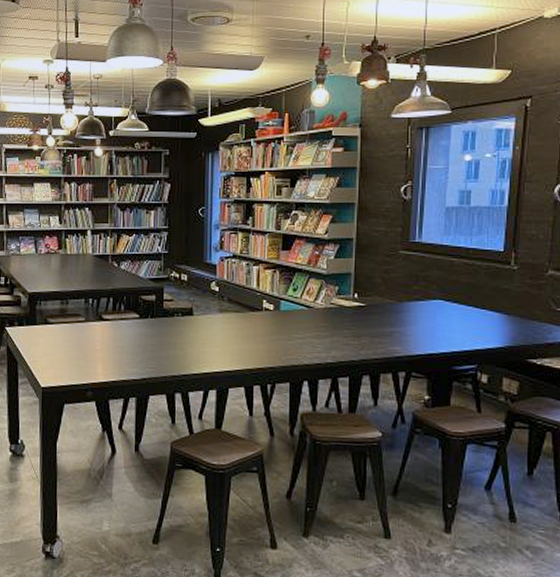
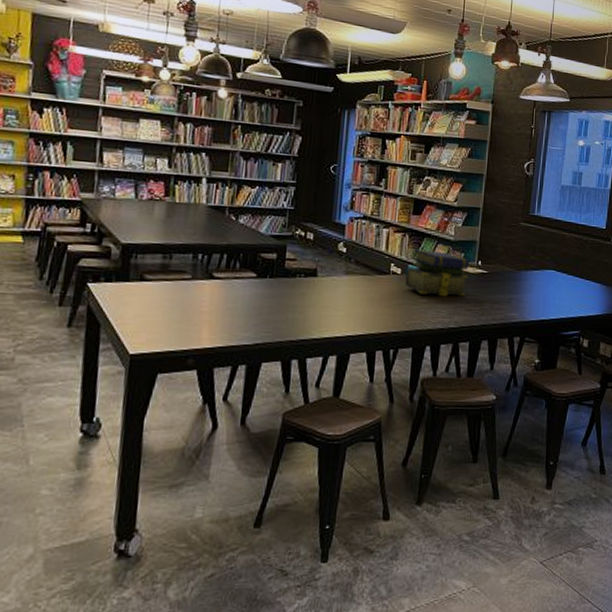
stack of books: none [278,284,346,332] -> present [405,249,470,297]

